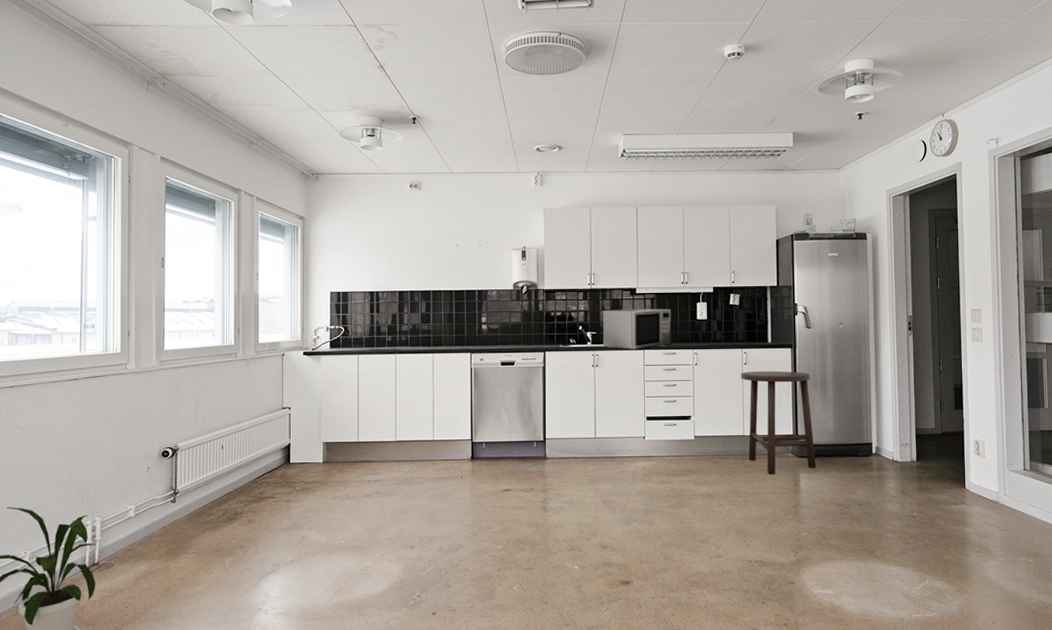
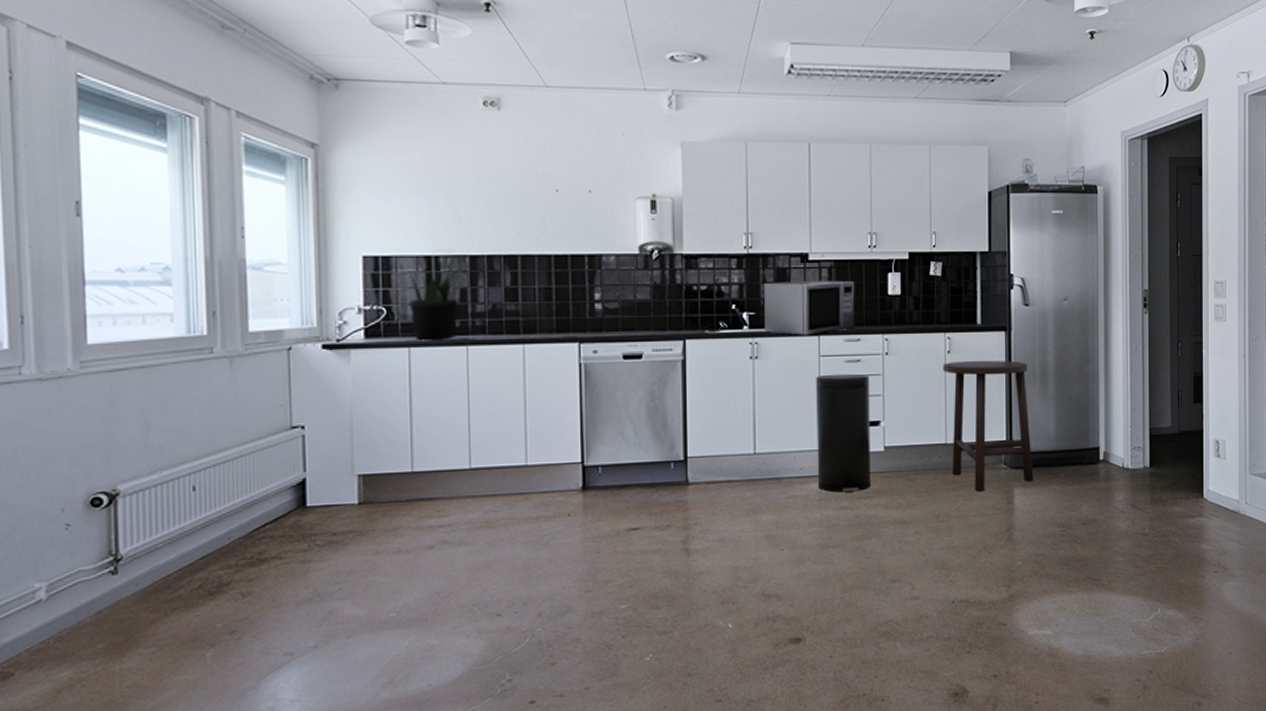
planter: none [358,301,391,349] -> present [408,269,459,339]
pedal bin: none [642,379,684,470] -> present [816,373,871,493]

